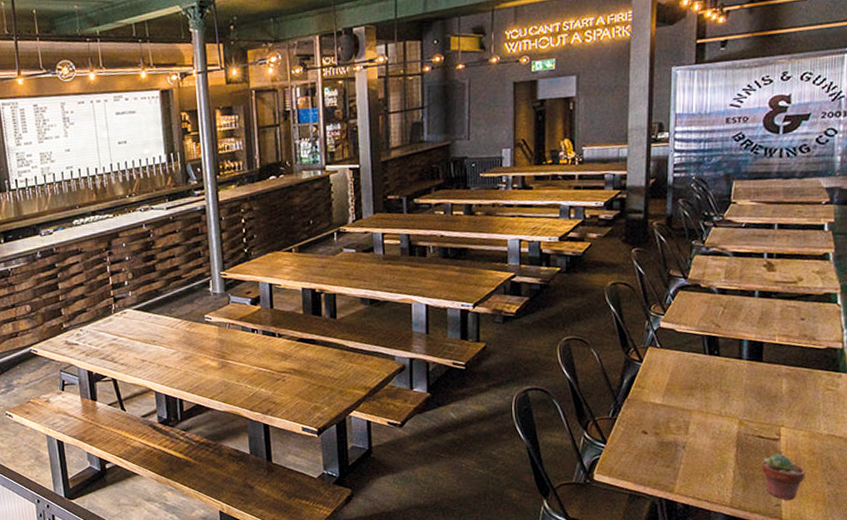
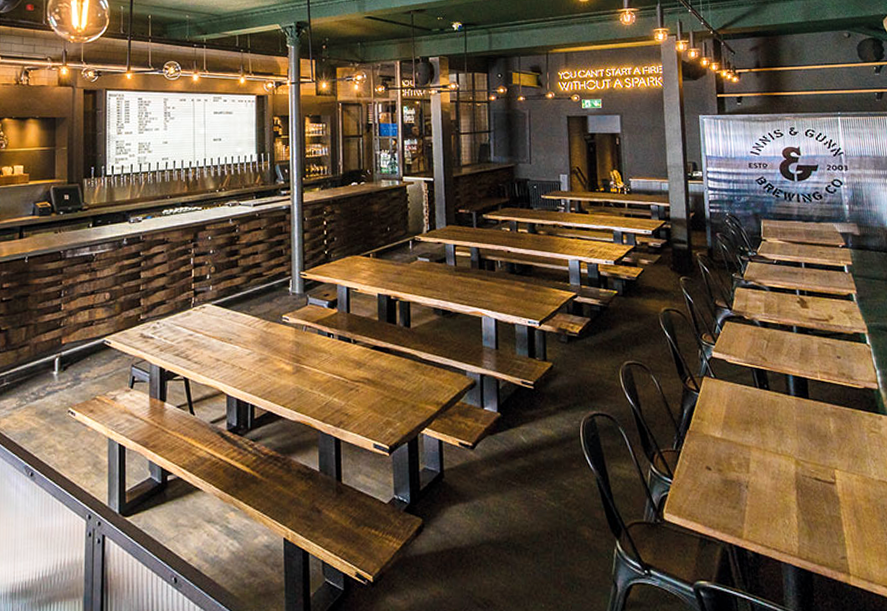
potted succulent: present [761,453,806,501] -> none [822,499,865,553]

